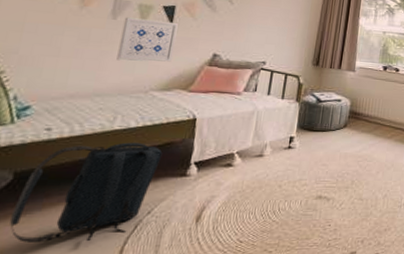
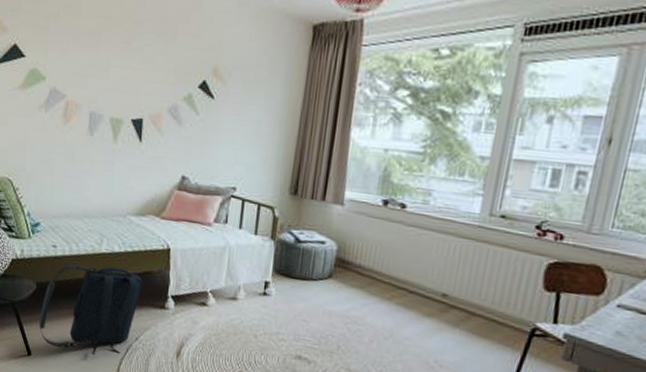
wall art: present [116,17,179,62] -> none [97,133,148,184]

